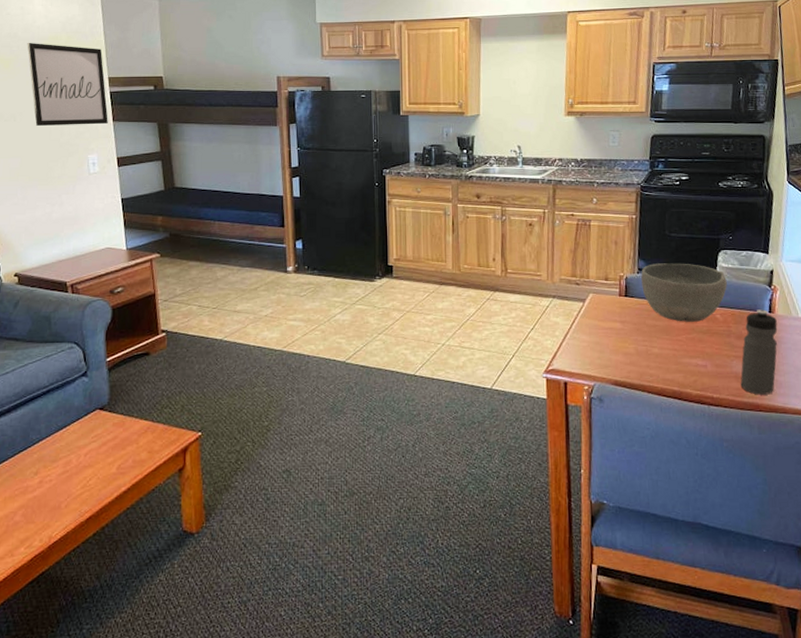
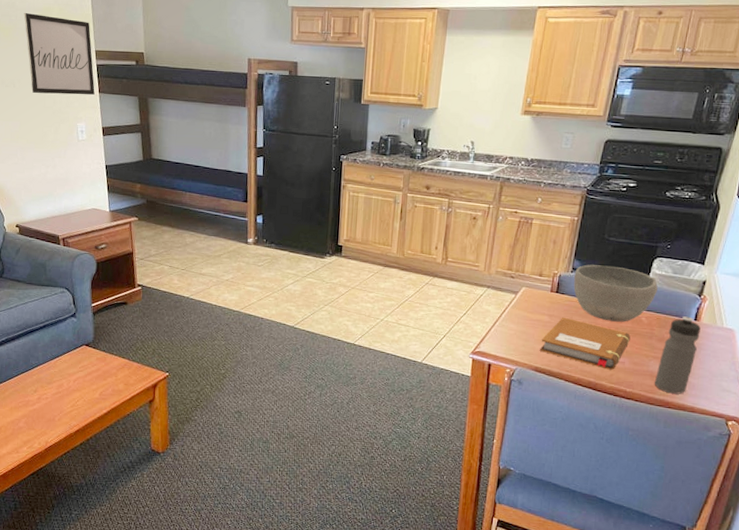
notebook: none [616,322,709,375] -> present [539,317,631,370]

